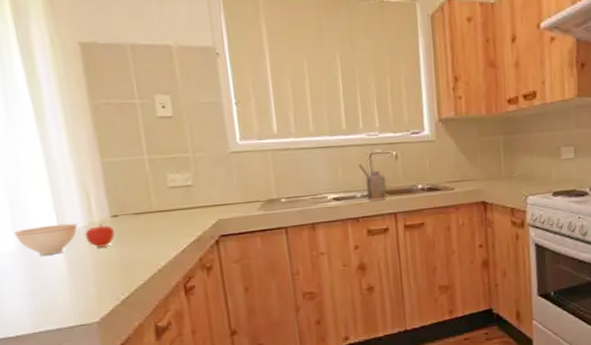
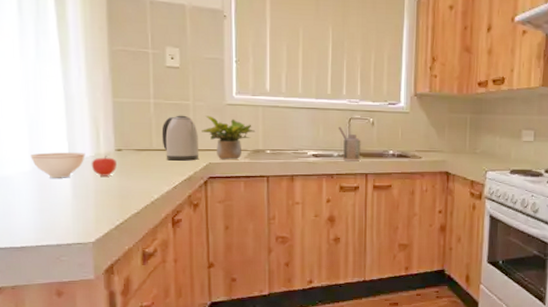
kettle: none [160,169,207,222] -> present [161,115,199,161]
potted plant: none [206,167,267,215] -> present [202,116,256,160]

